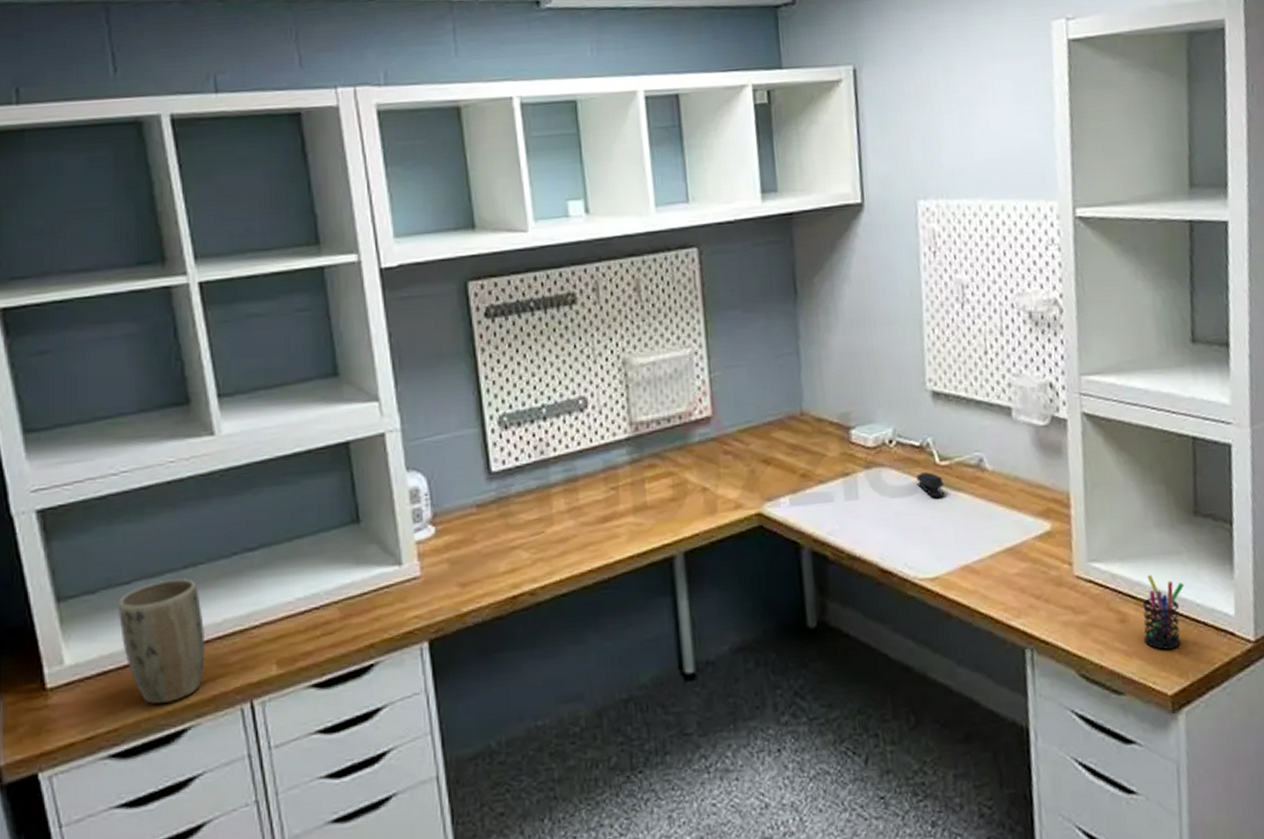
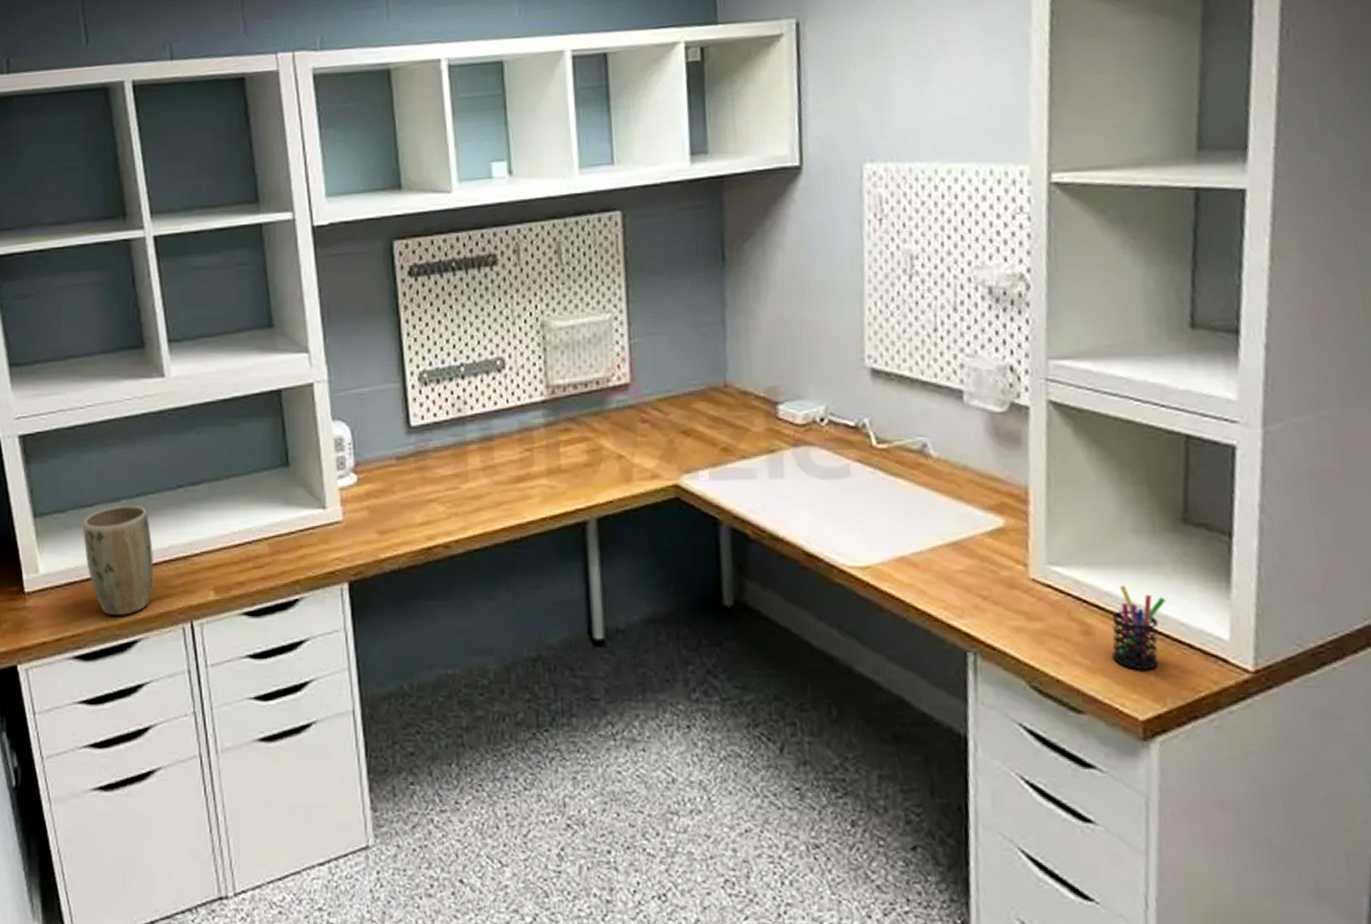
stapler: present [916,472,945,497] -> none [849,455,881,482]

